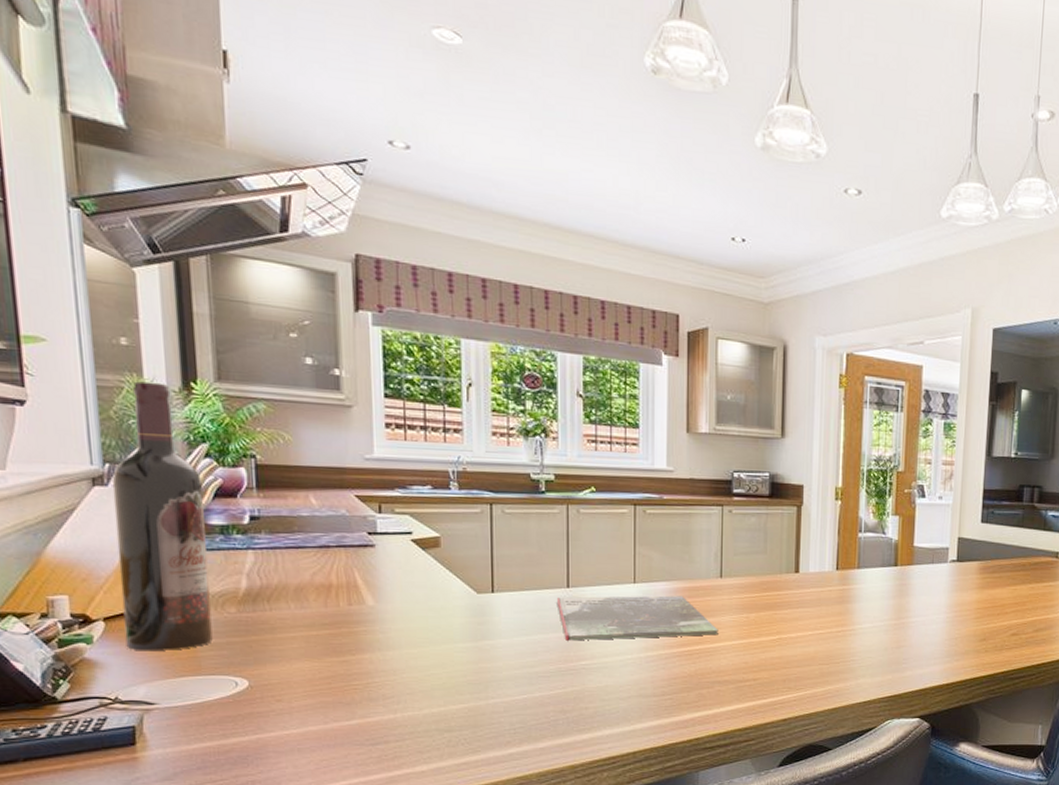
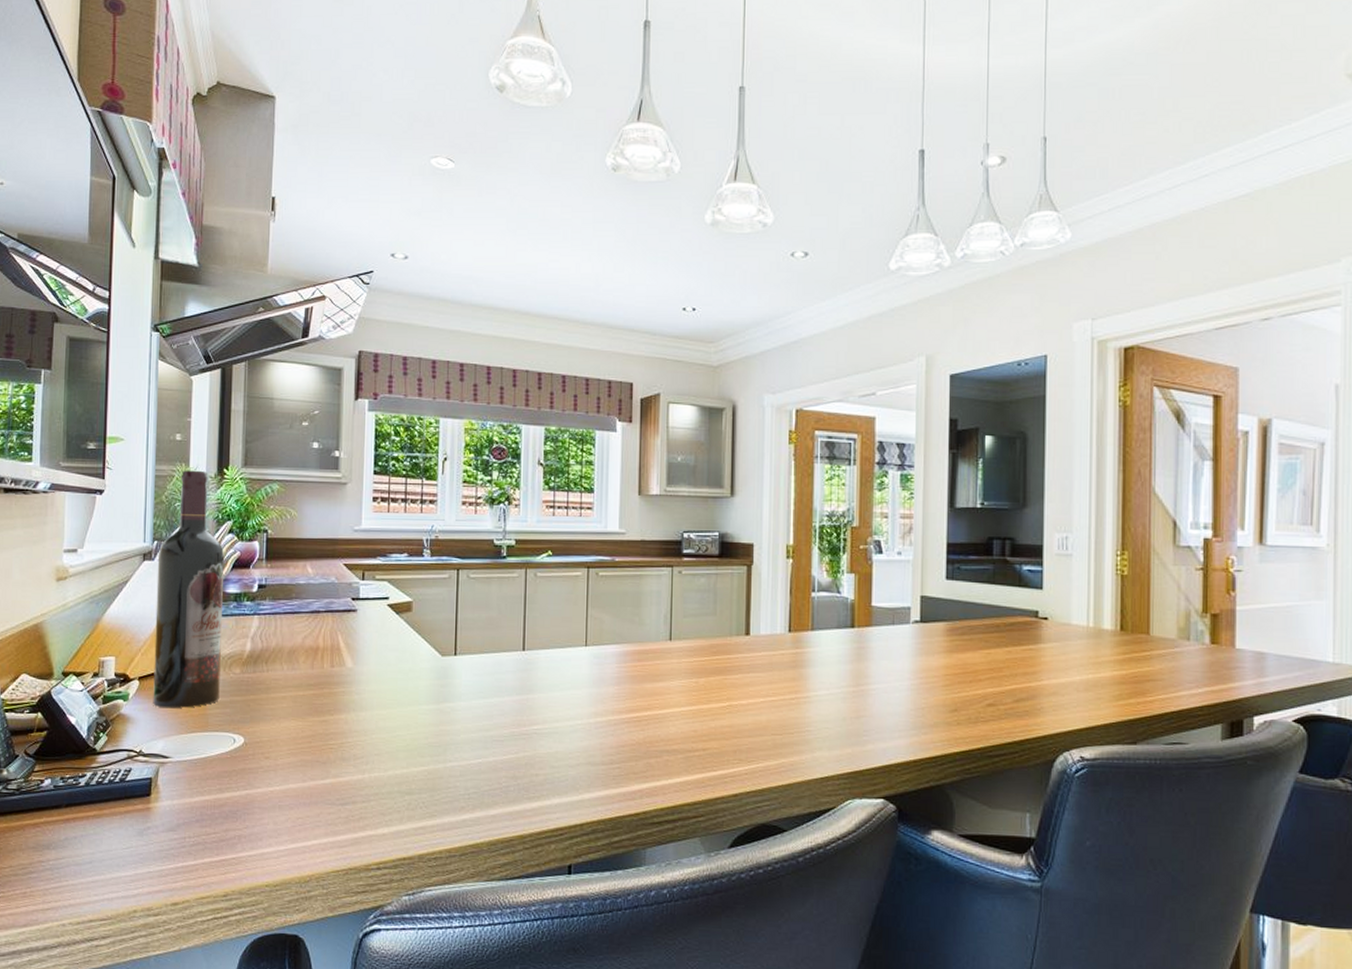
magazine: present [556,595,718,641] -> none [512,659,667,705]

